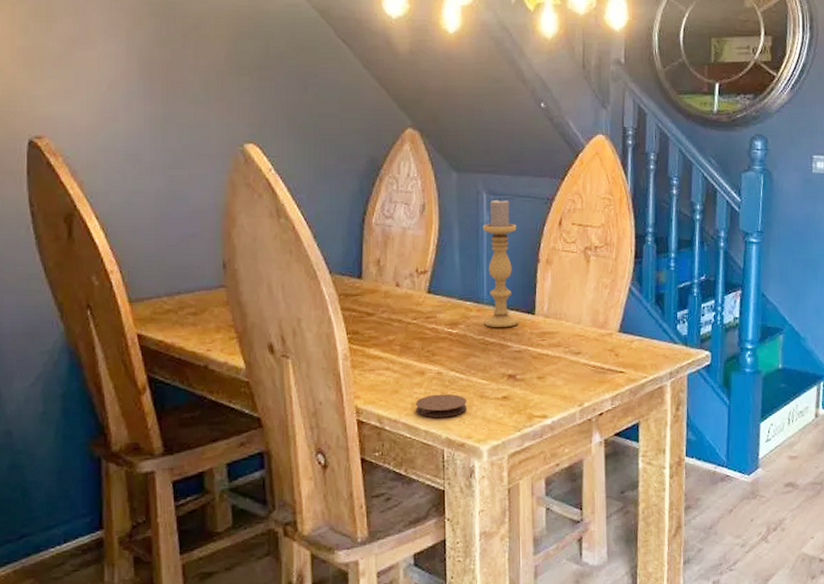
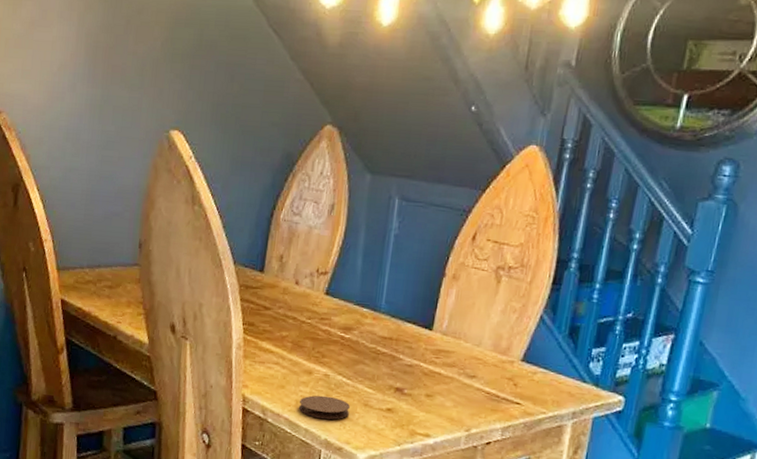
candle holder: present [482,198,519,328] -> none [377,205,426,340]

